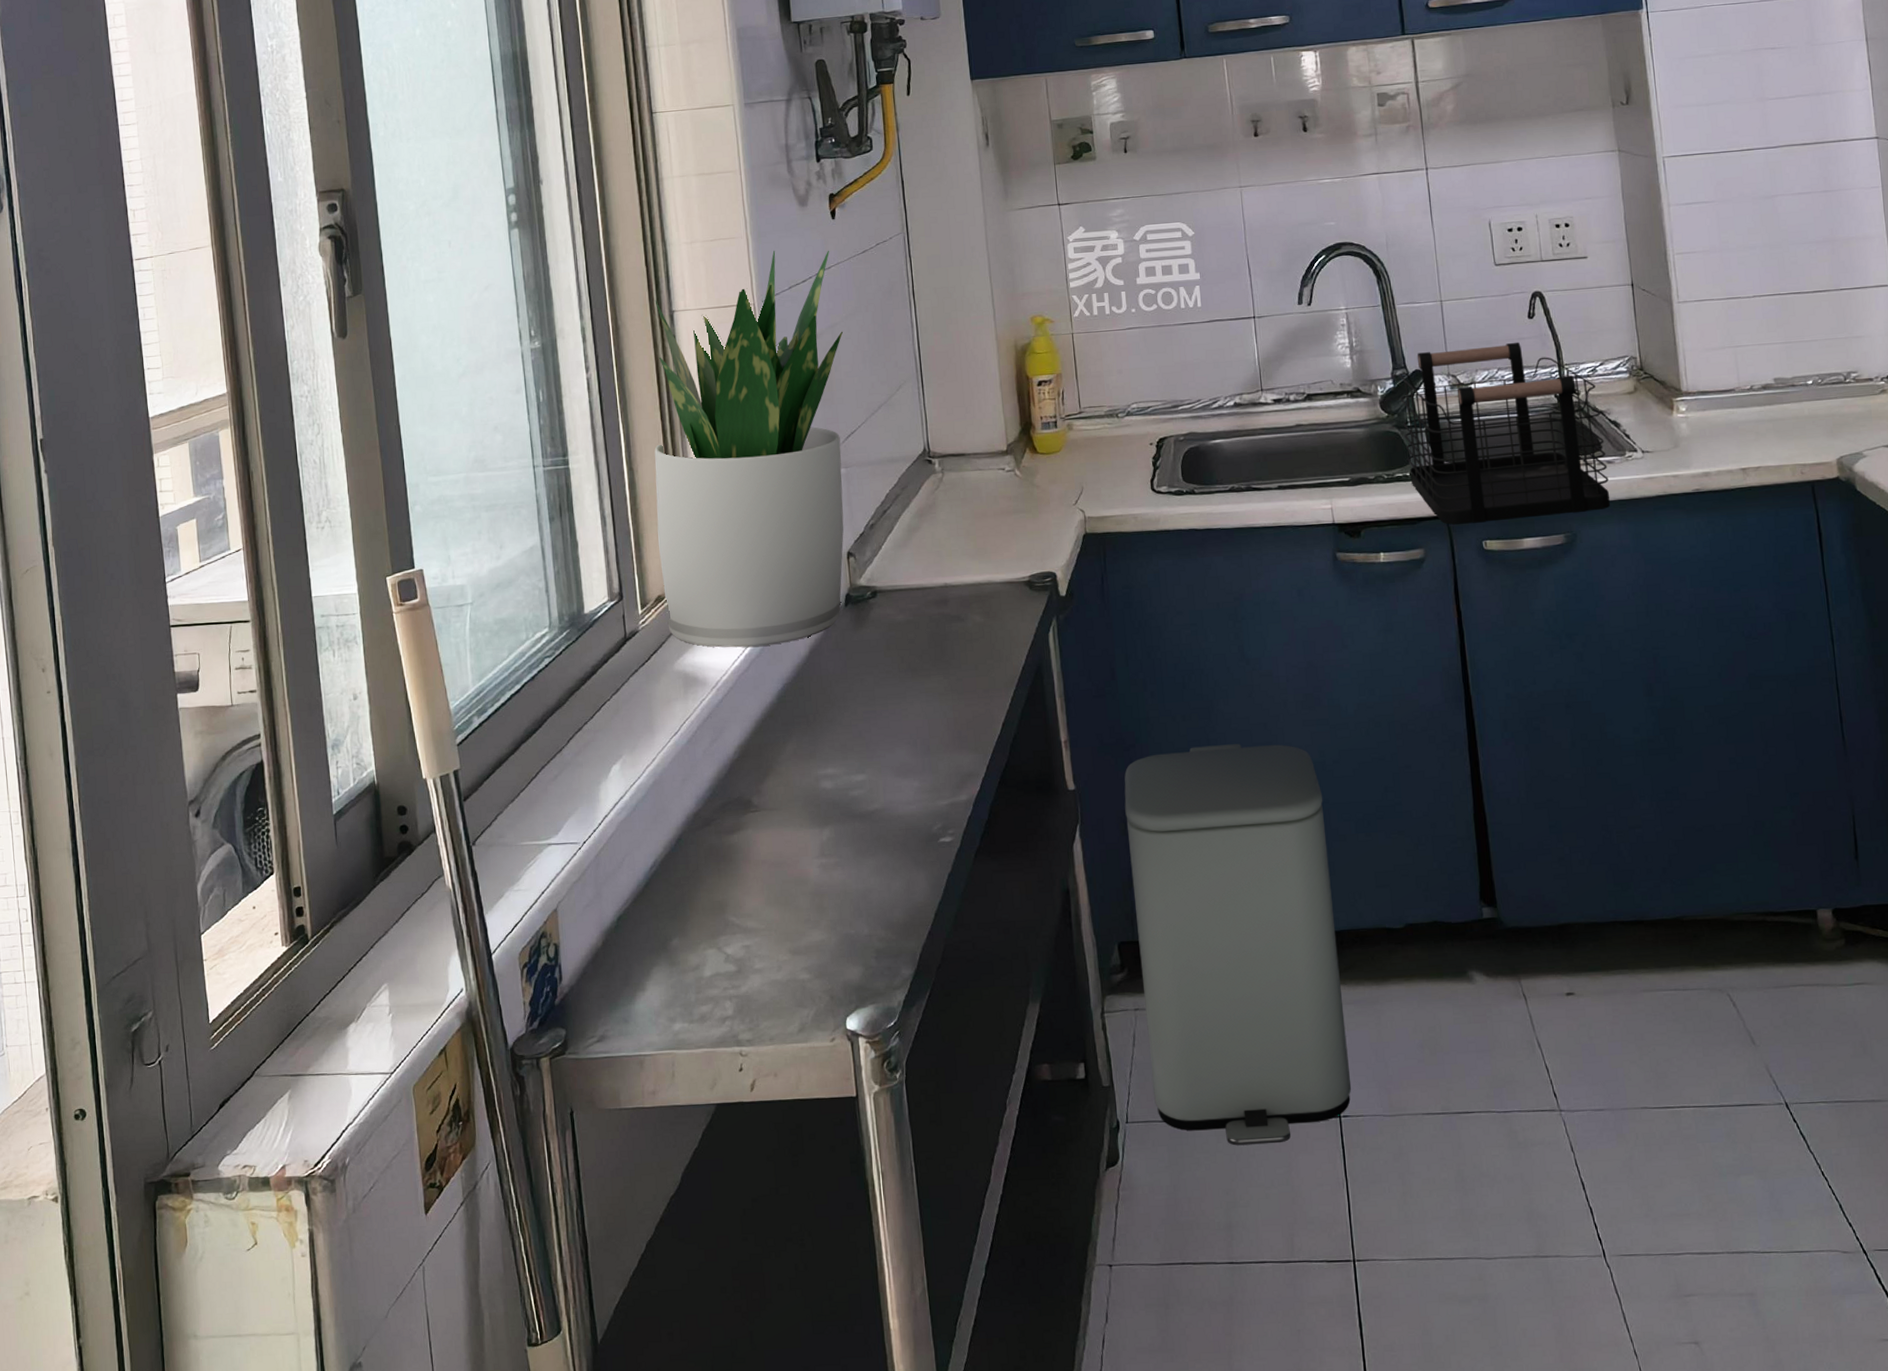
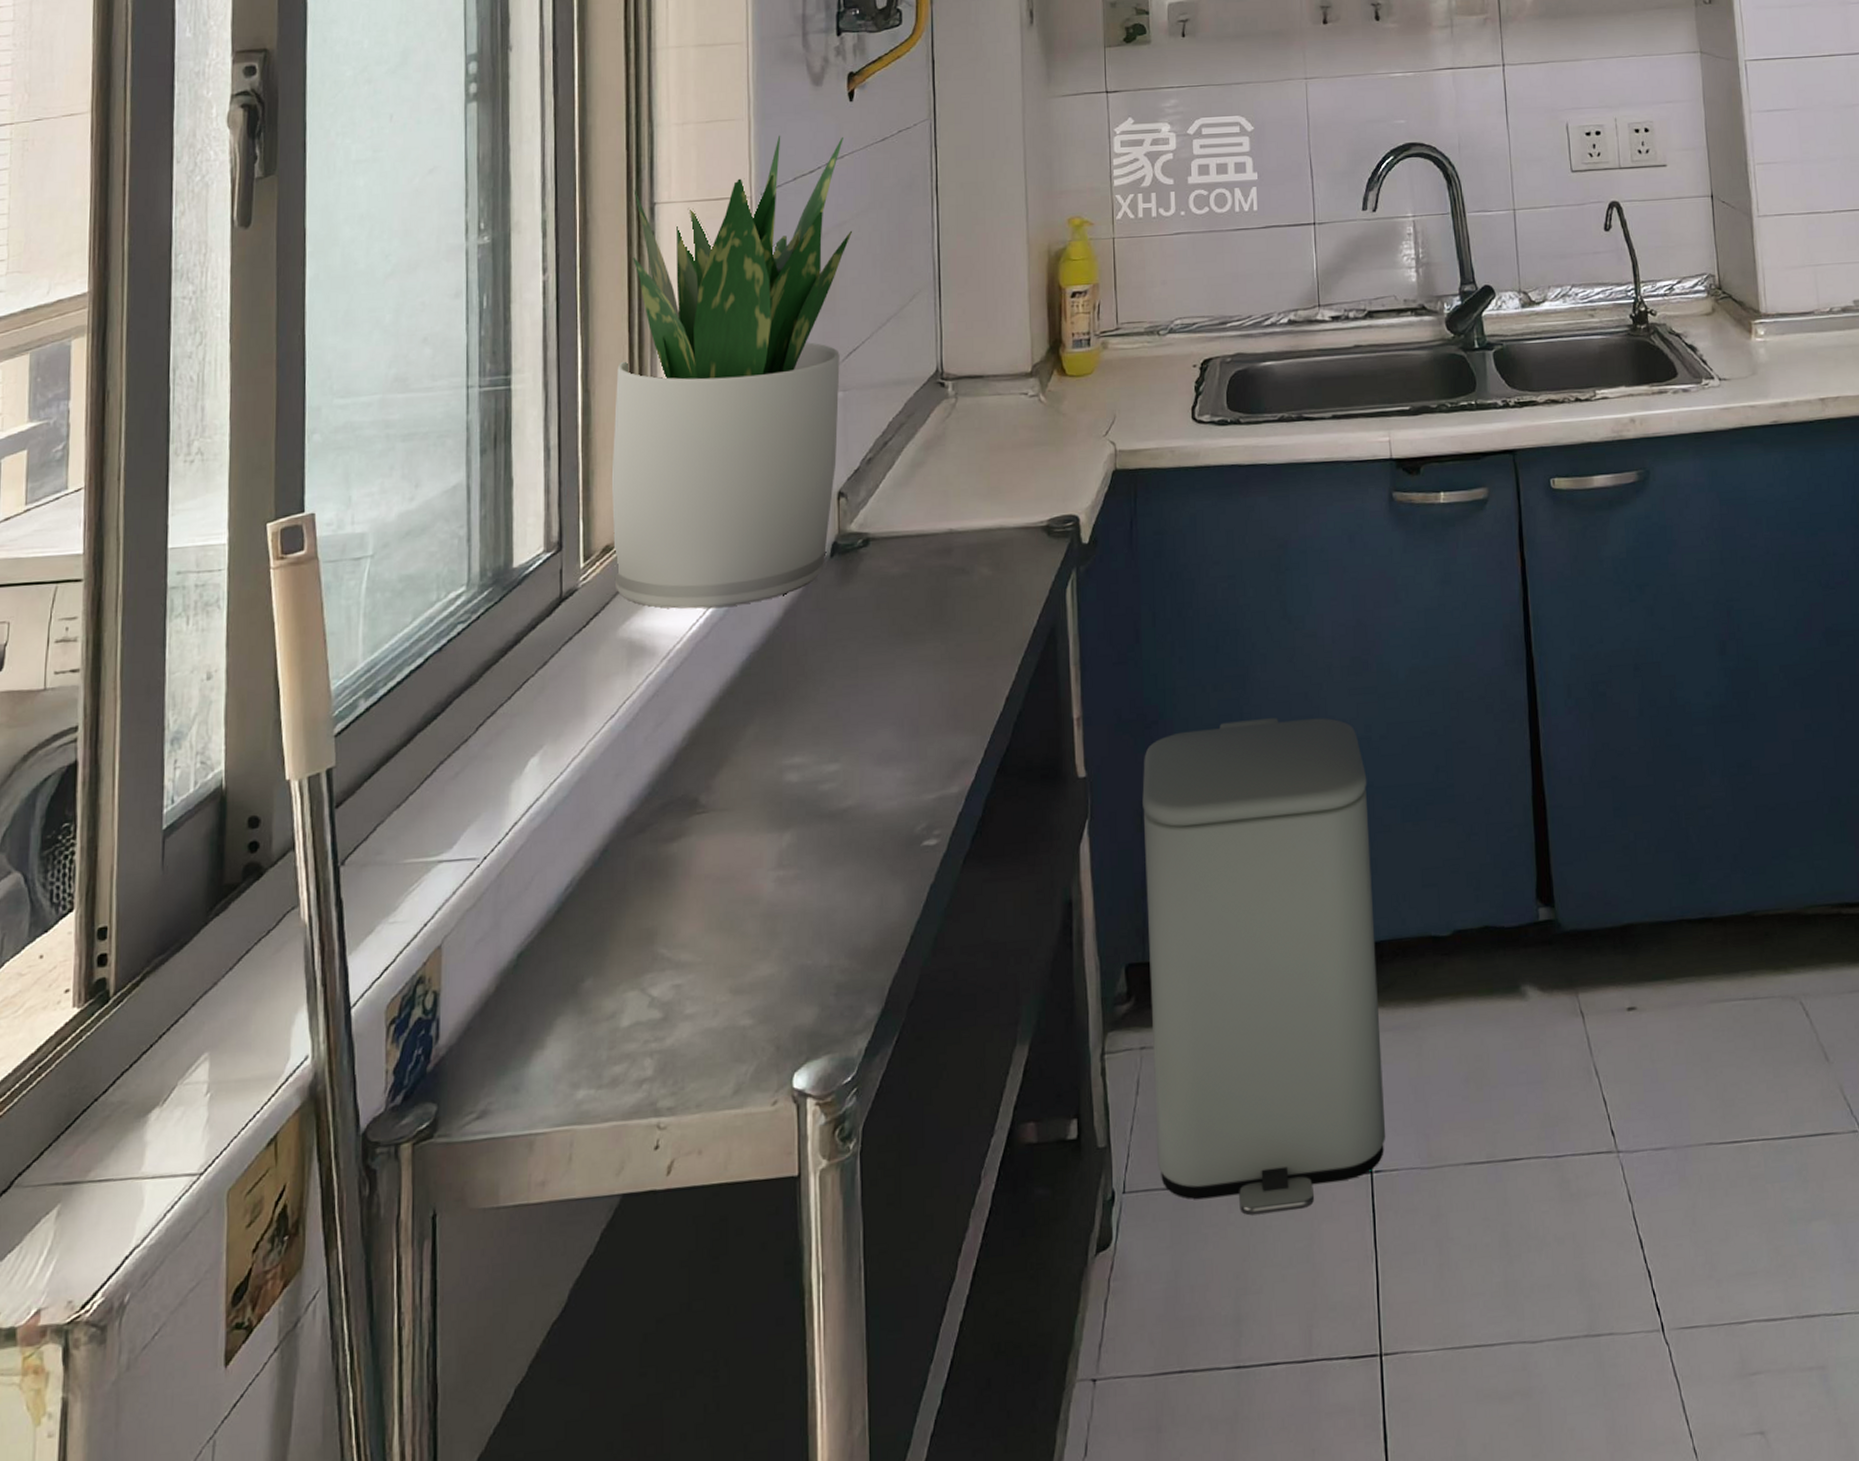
dish rack: present [1399,342,1611,525] -> none [1467,256,1686,460]

